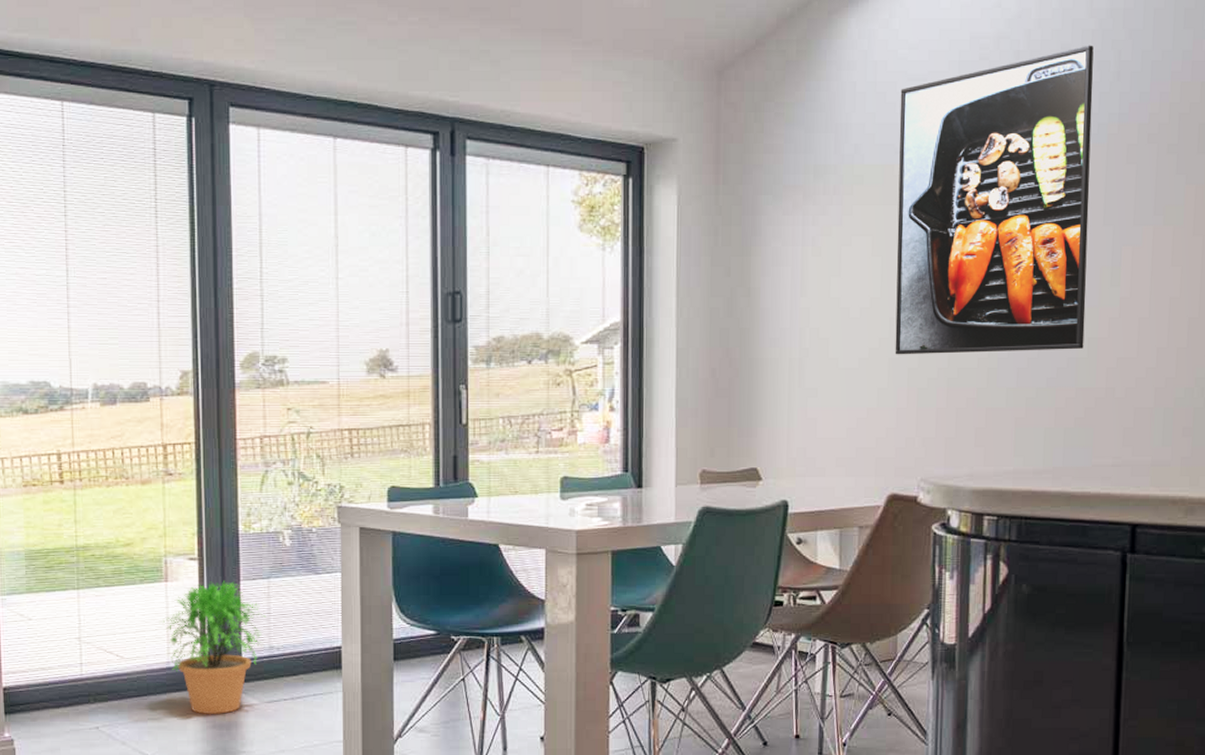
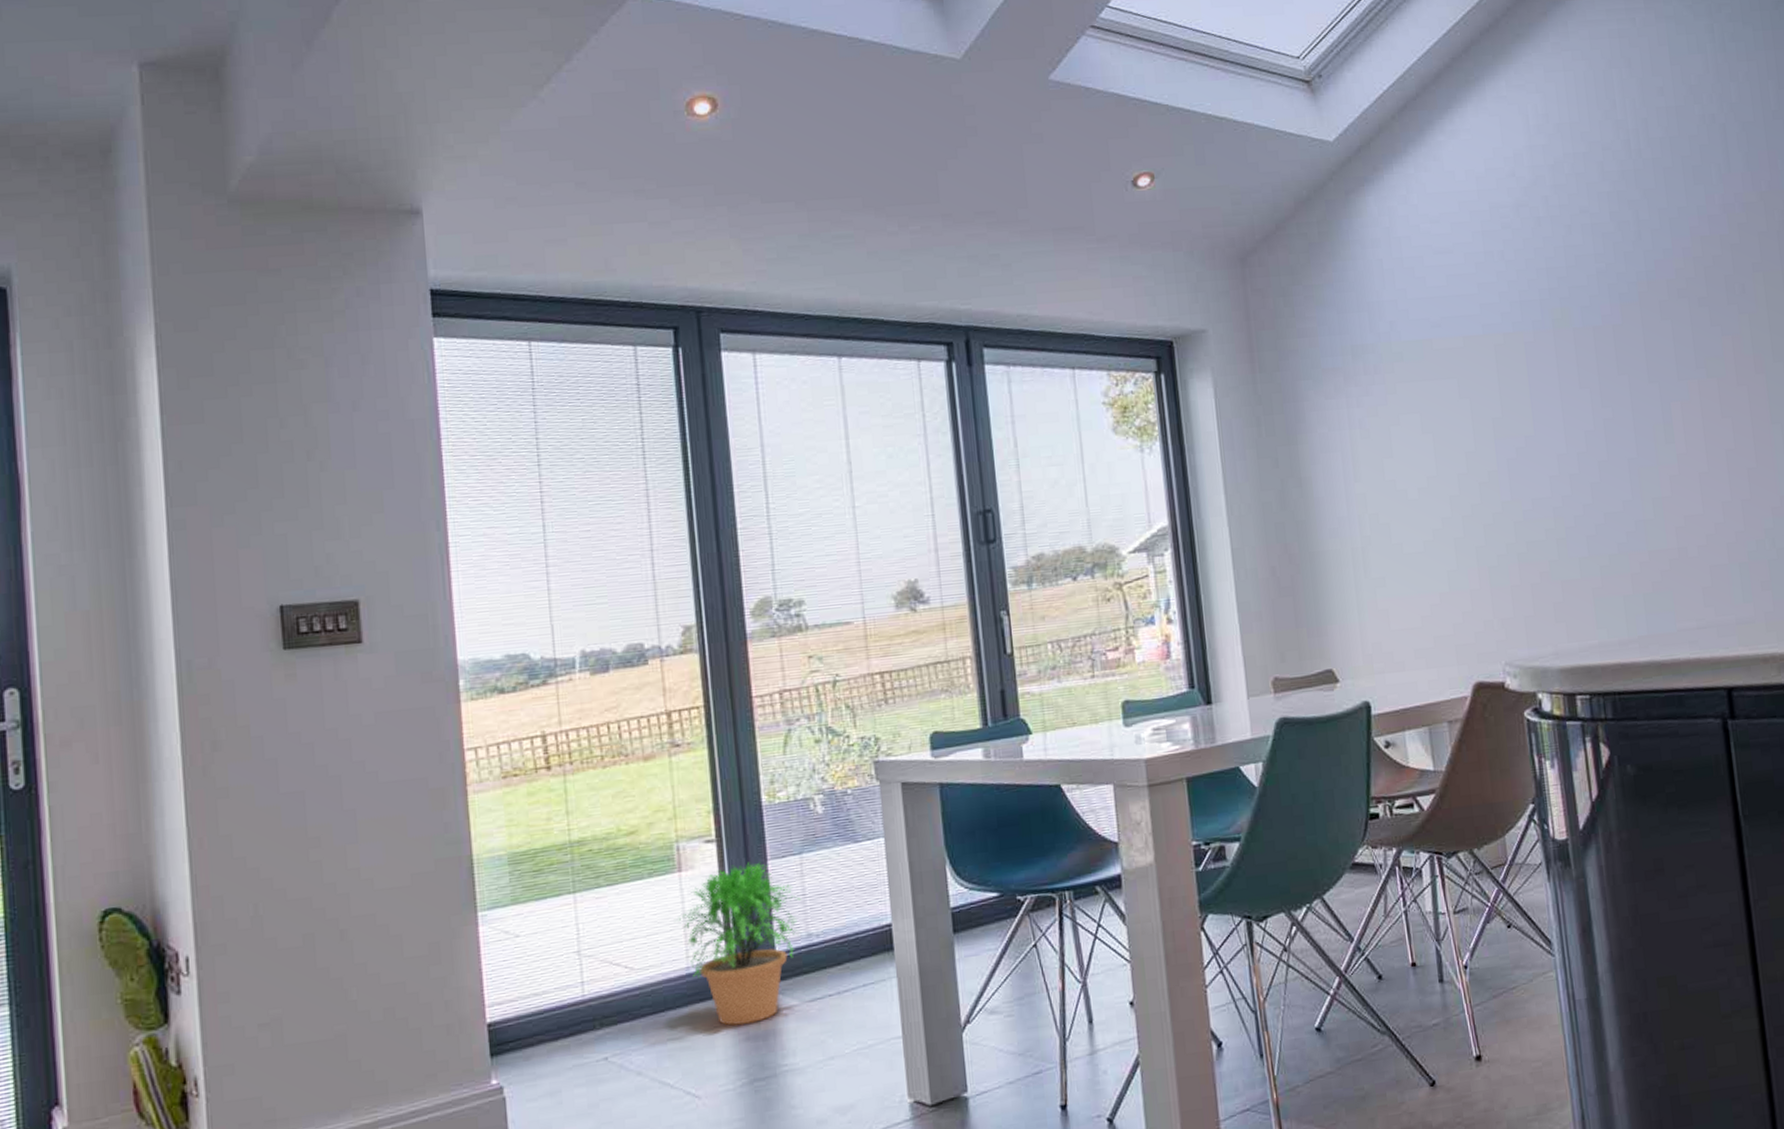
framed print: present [895,45,1094,355] -> none [1428,206,1649,534]

